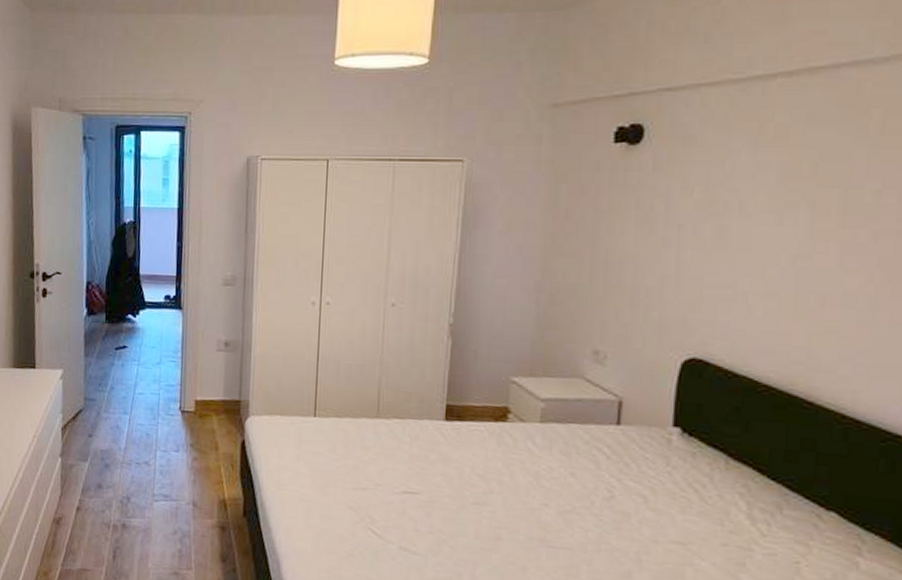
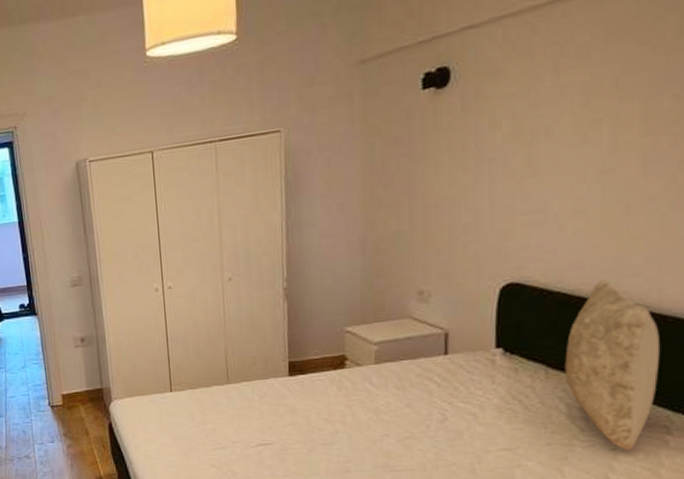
pillow: none [747,370,853,567] -> present [565,279,661,451]

